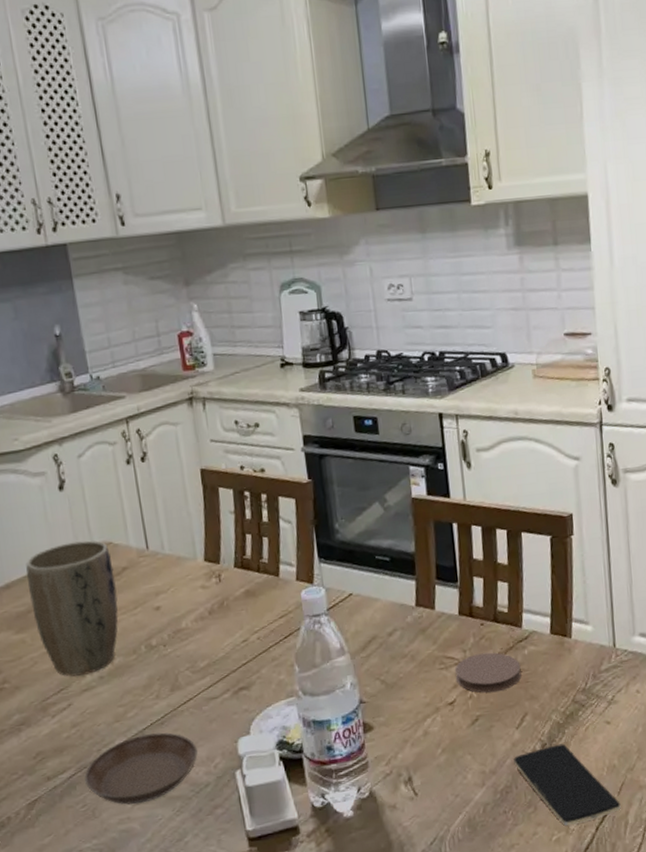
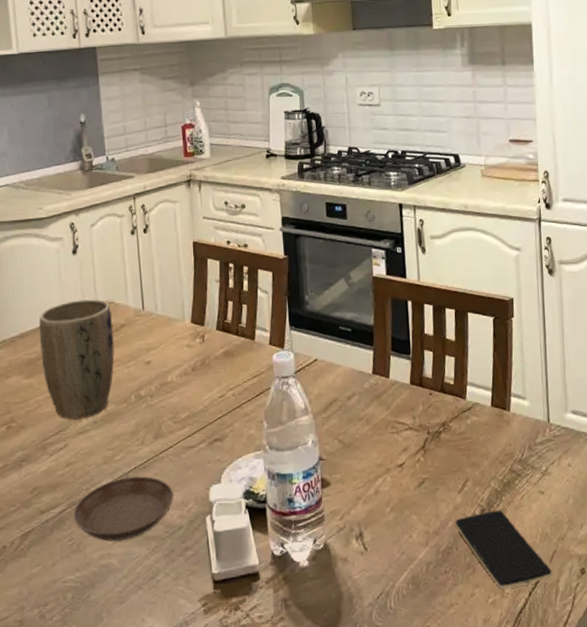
coaster: present [455,652,522,693] -> none [405,420,464,458]

